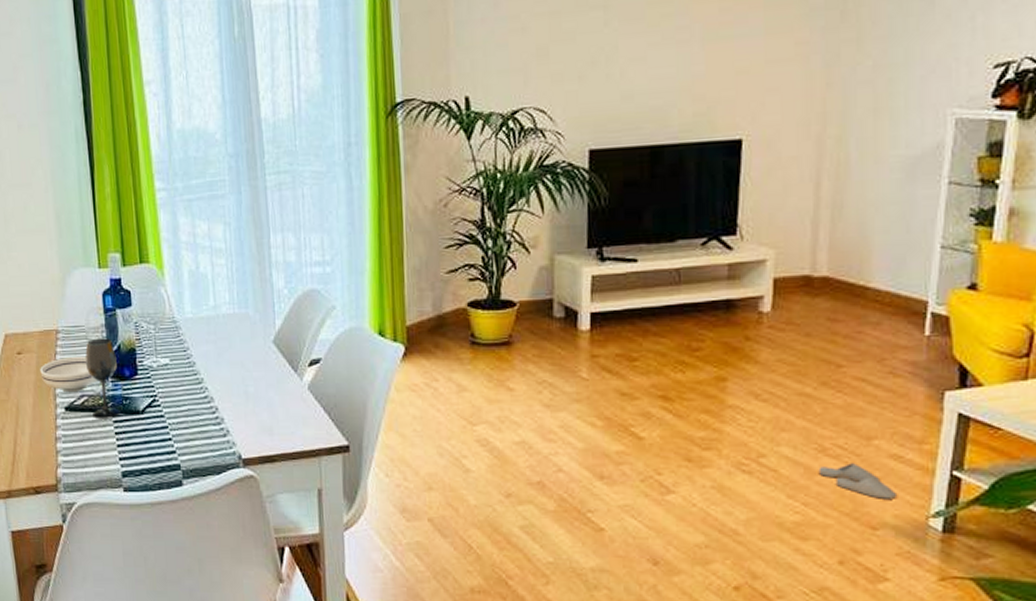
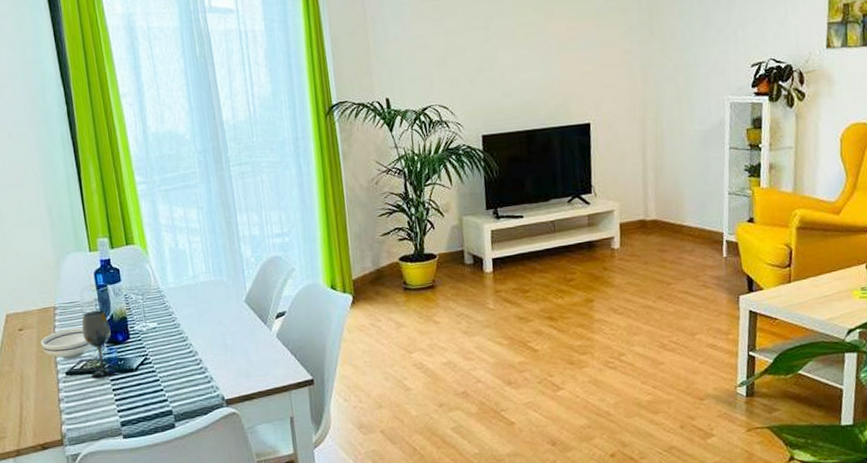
slippers: present [818,463,898,499] -> none [661,353,716,378]

